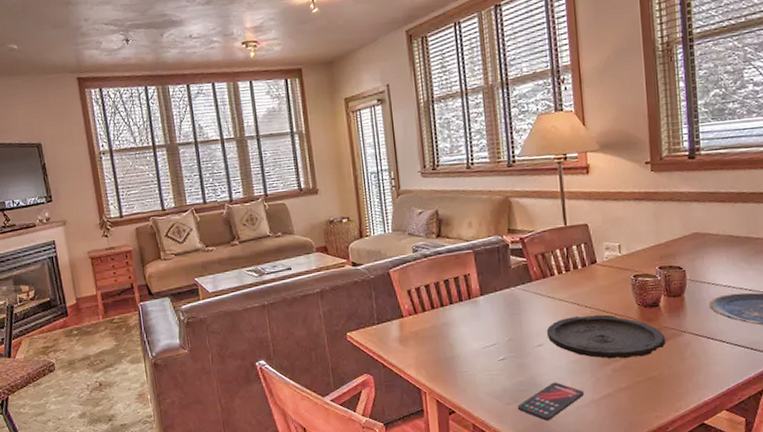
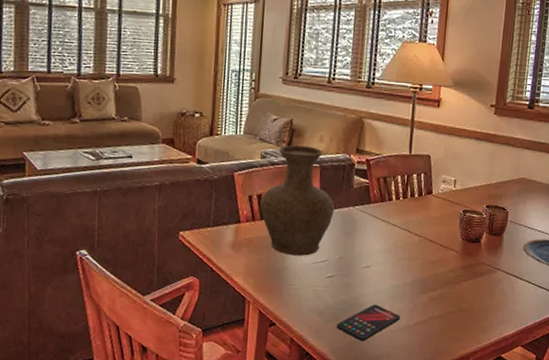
vase: none [419,233,496,343] -> present [260,145,335,256]
plate: present [546,314,666,359] -> none [375,242,481,289]

